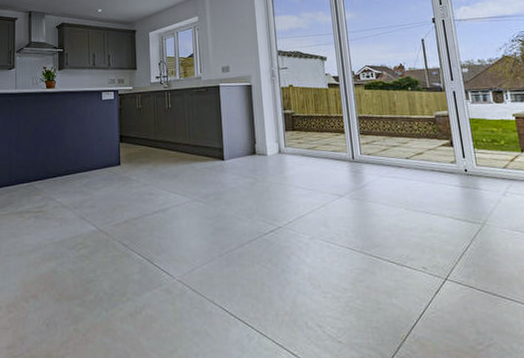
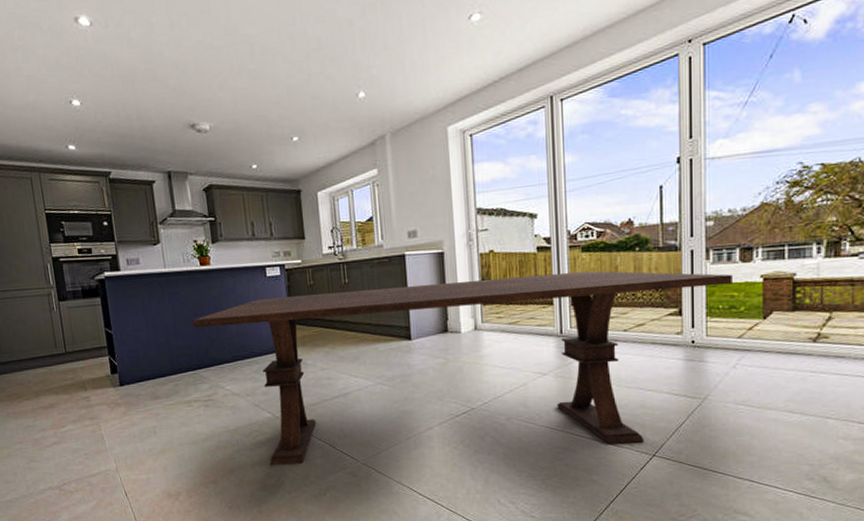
dining table: none [34,105,491,280] -> present [192,270,732,465]

